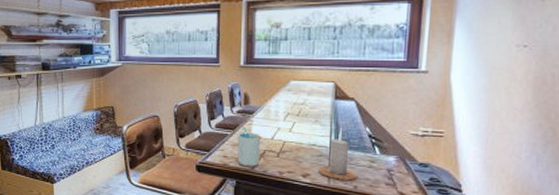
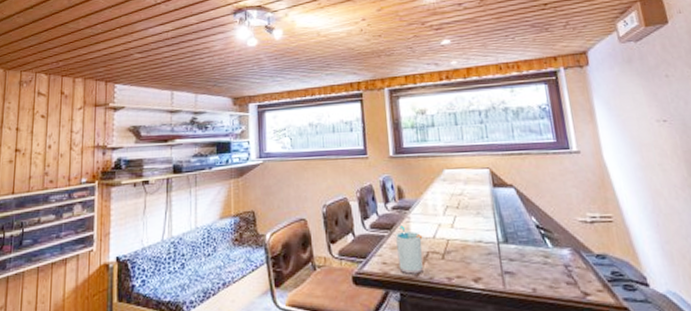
candle: present [318,128,358,181] -> none [490,219,535,283]

